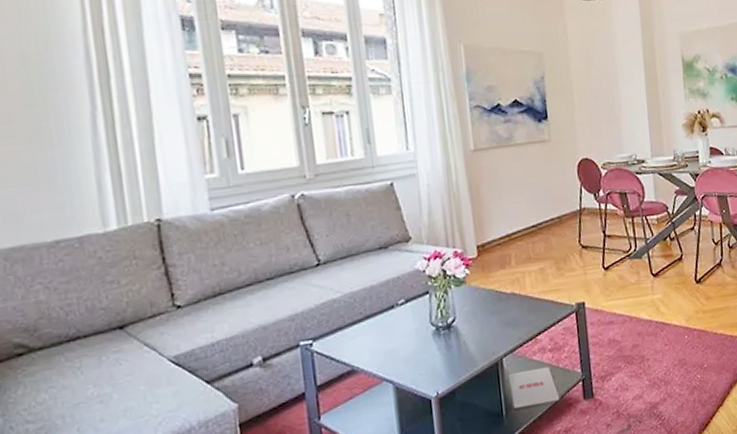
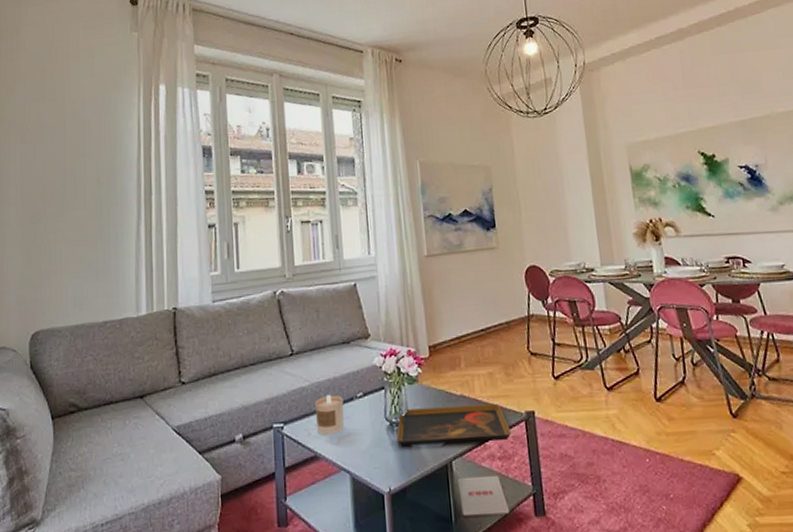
candle: none [348,304,385,349] -> present [314,395,345,436]
decorative tray: none [443,298,563,350] -> present [396,403,512,447]

